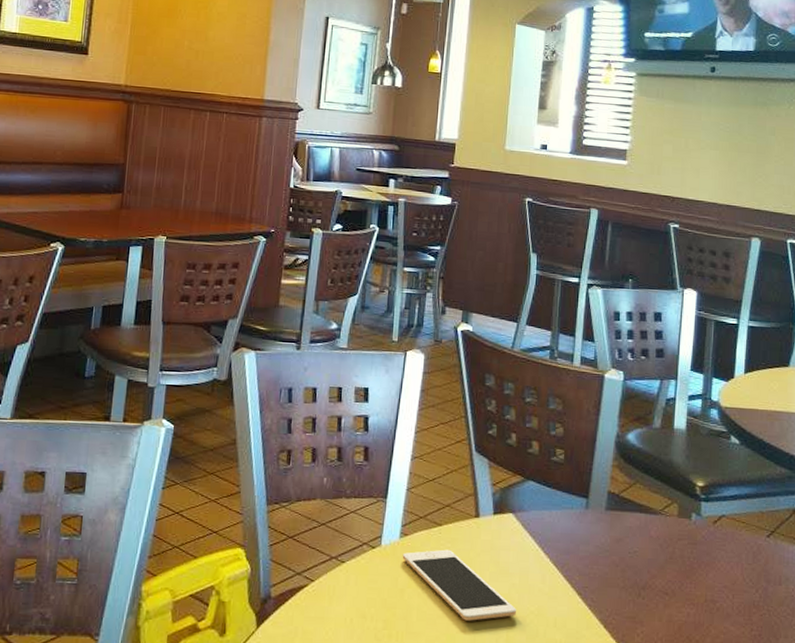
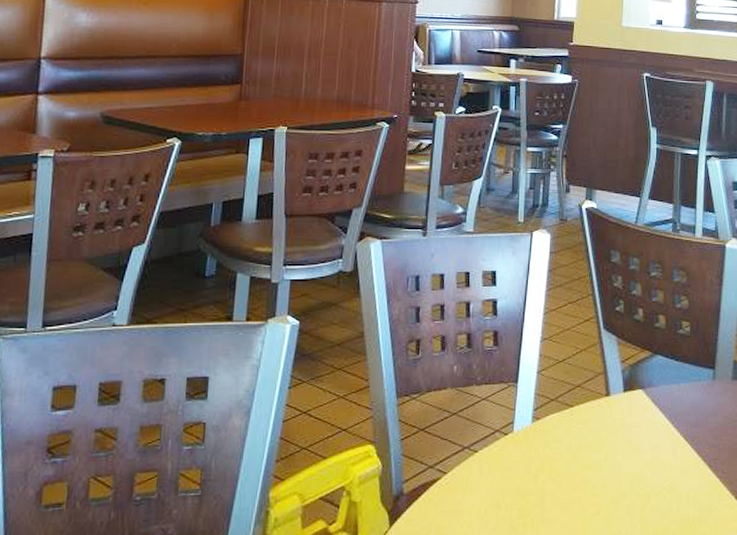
cell phone: present [402,549,516,621] -> none [535,431,649,503]

